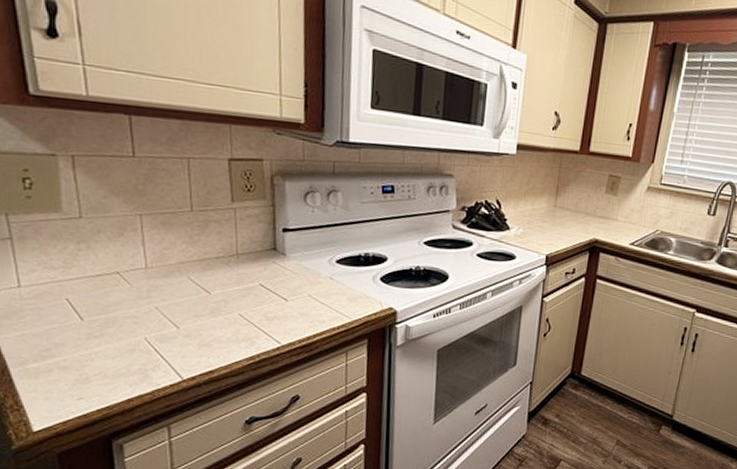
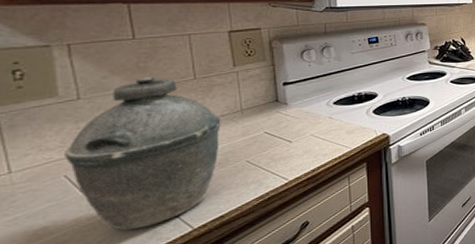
kettle: none [67,201,216,369] -> present [65,76,221,231]

